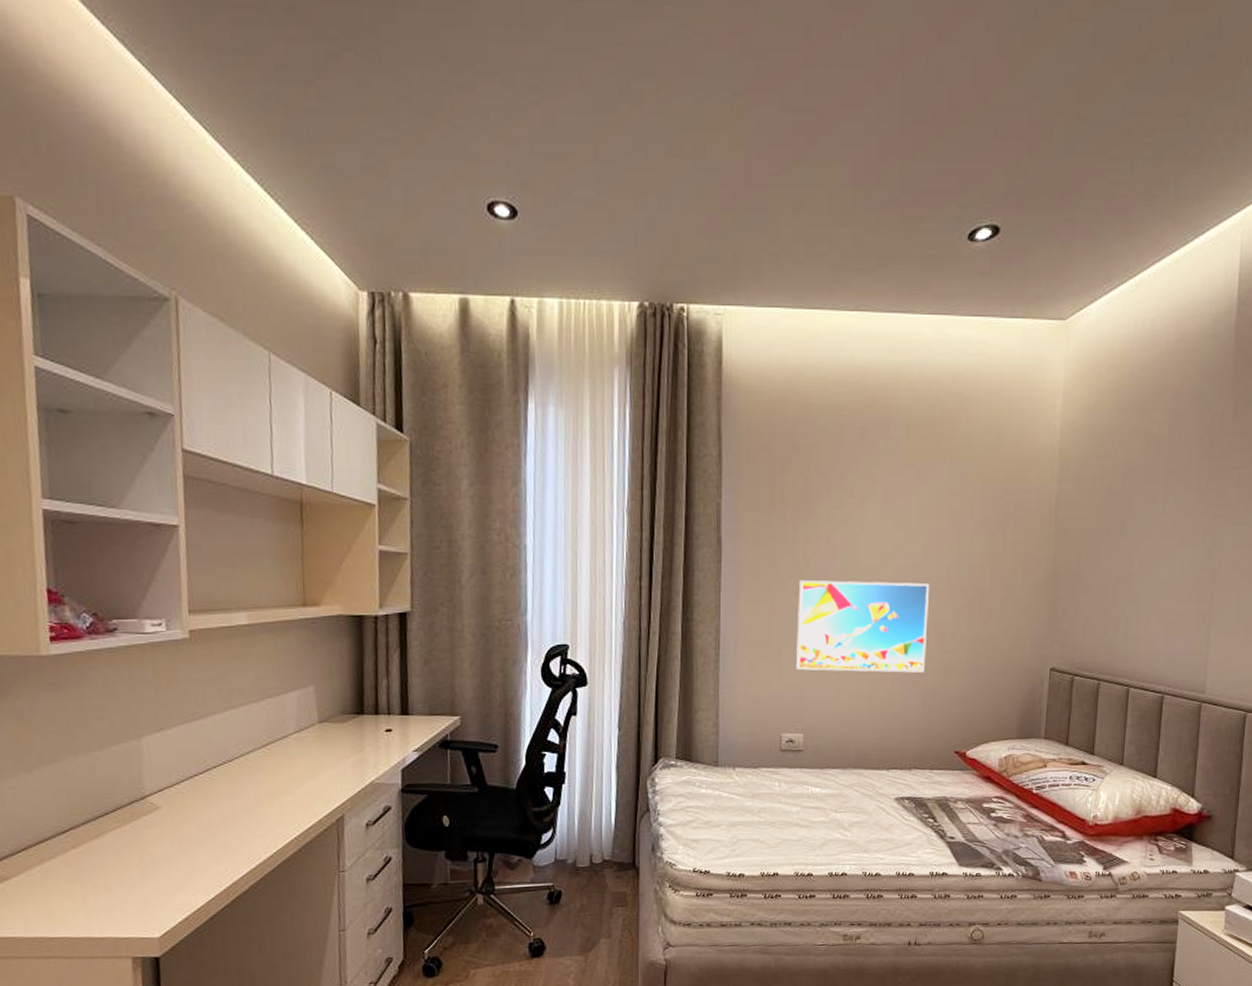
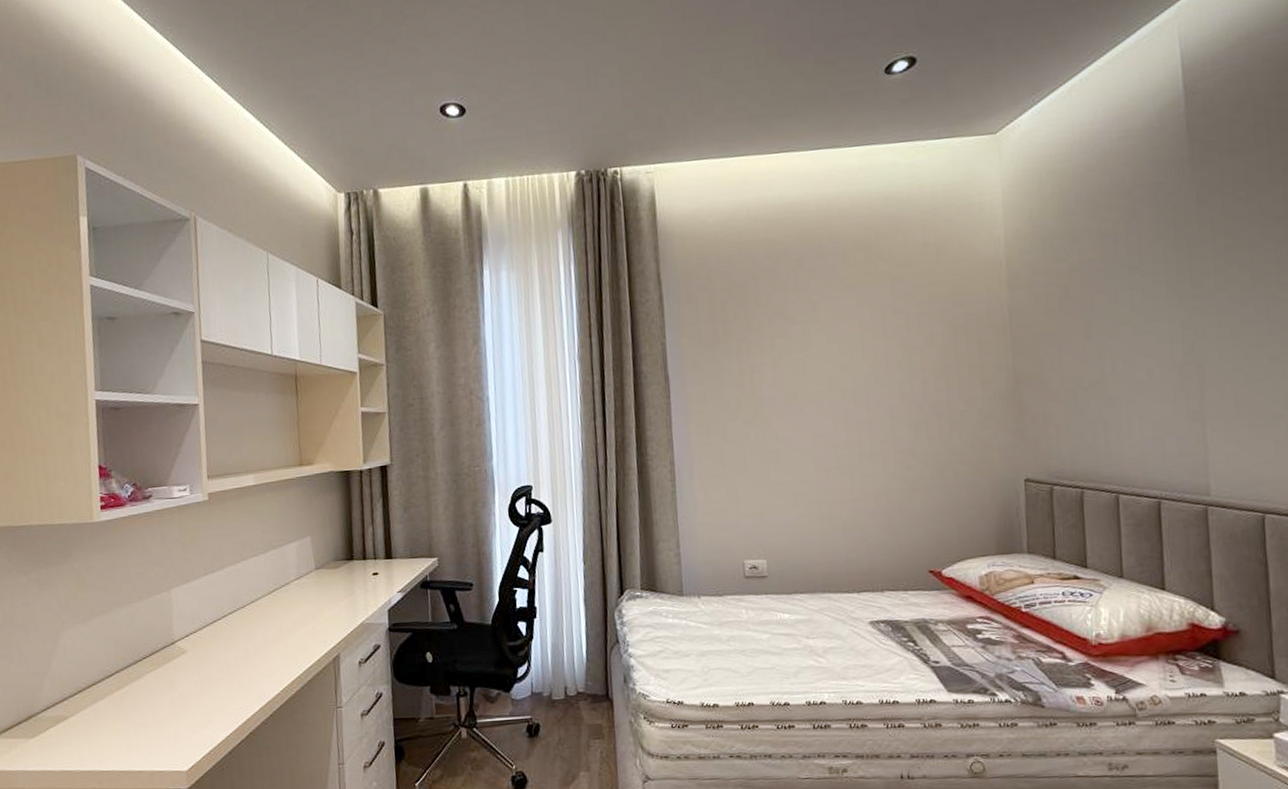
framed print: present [797,579,929,673] -> none [749,402,887,497]

